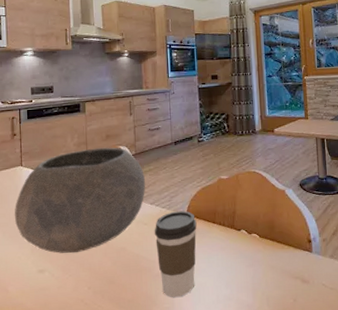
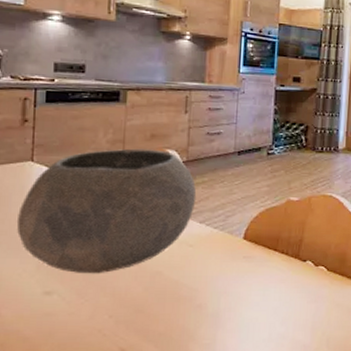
coffee cup: present [154,210,197,298] -> none [200,233,255,333]

